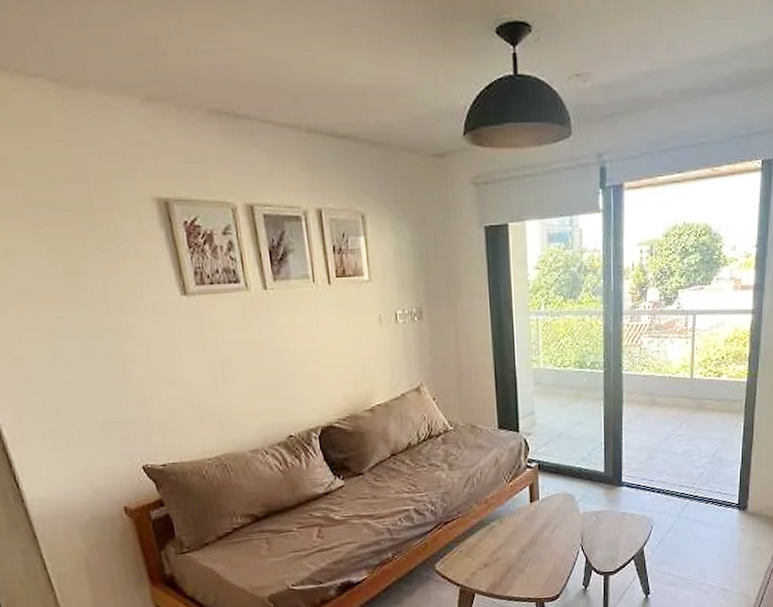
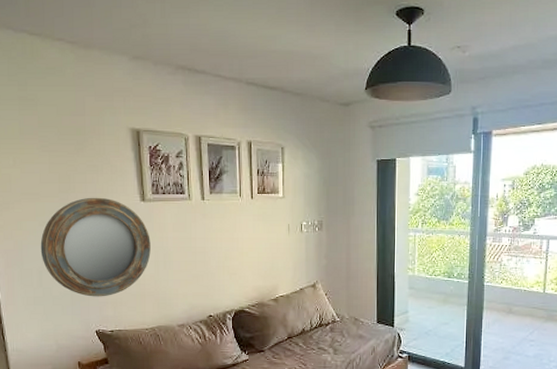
home mirror: none [50,293,204,424] -> present [40,197,151,297]

